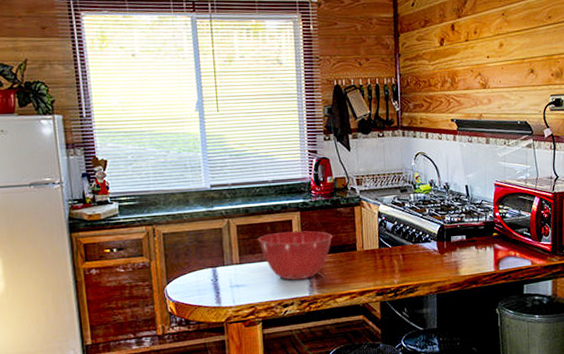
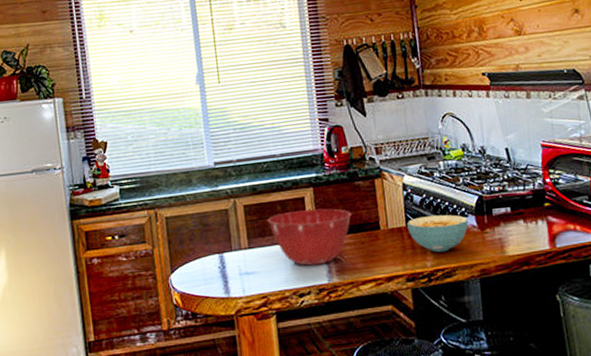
cereal bowl: none [380,239,431,272] -> present [407,214,469,253]

